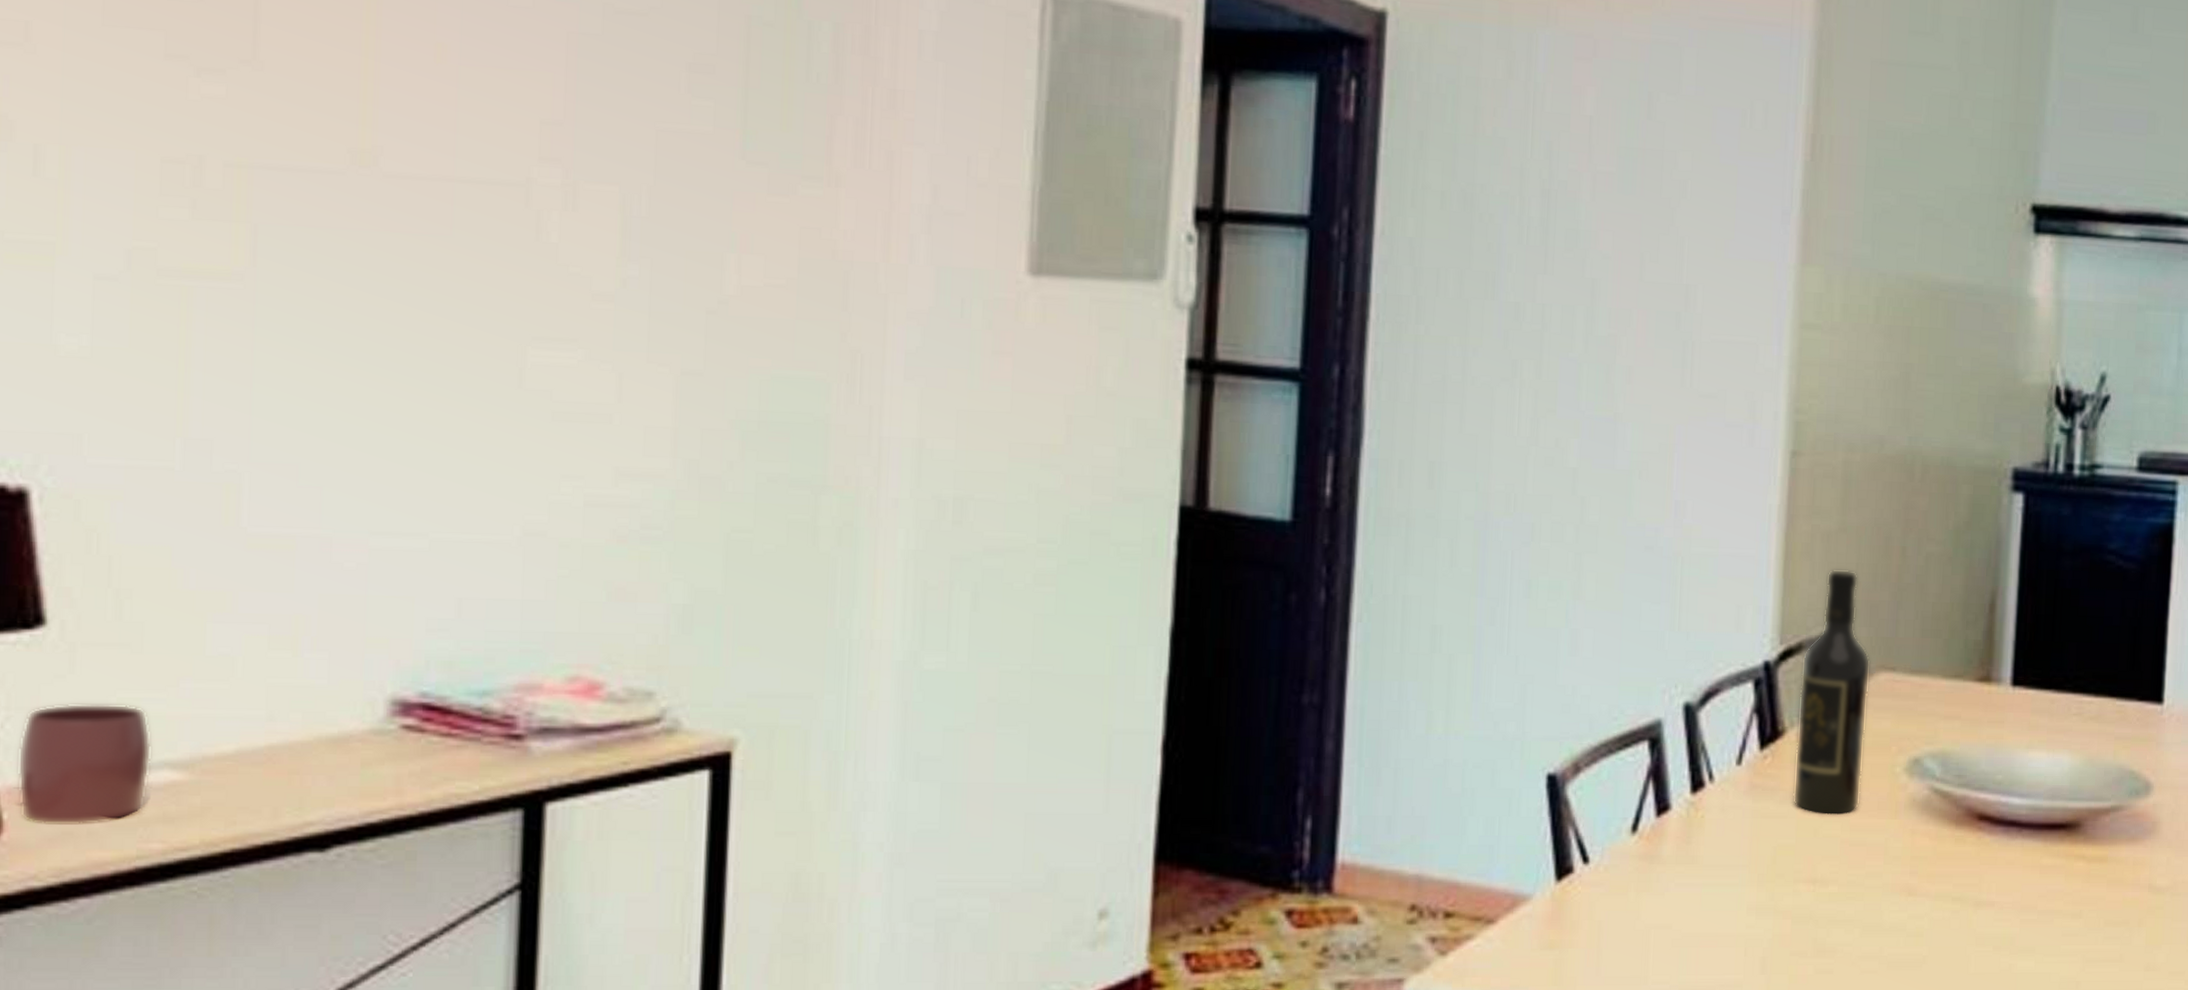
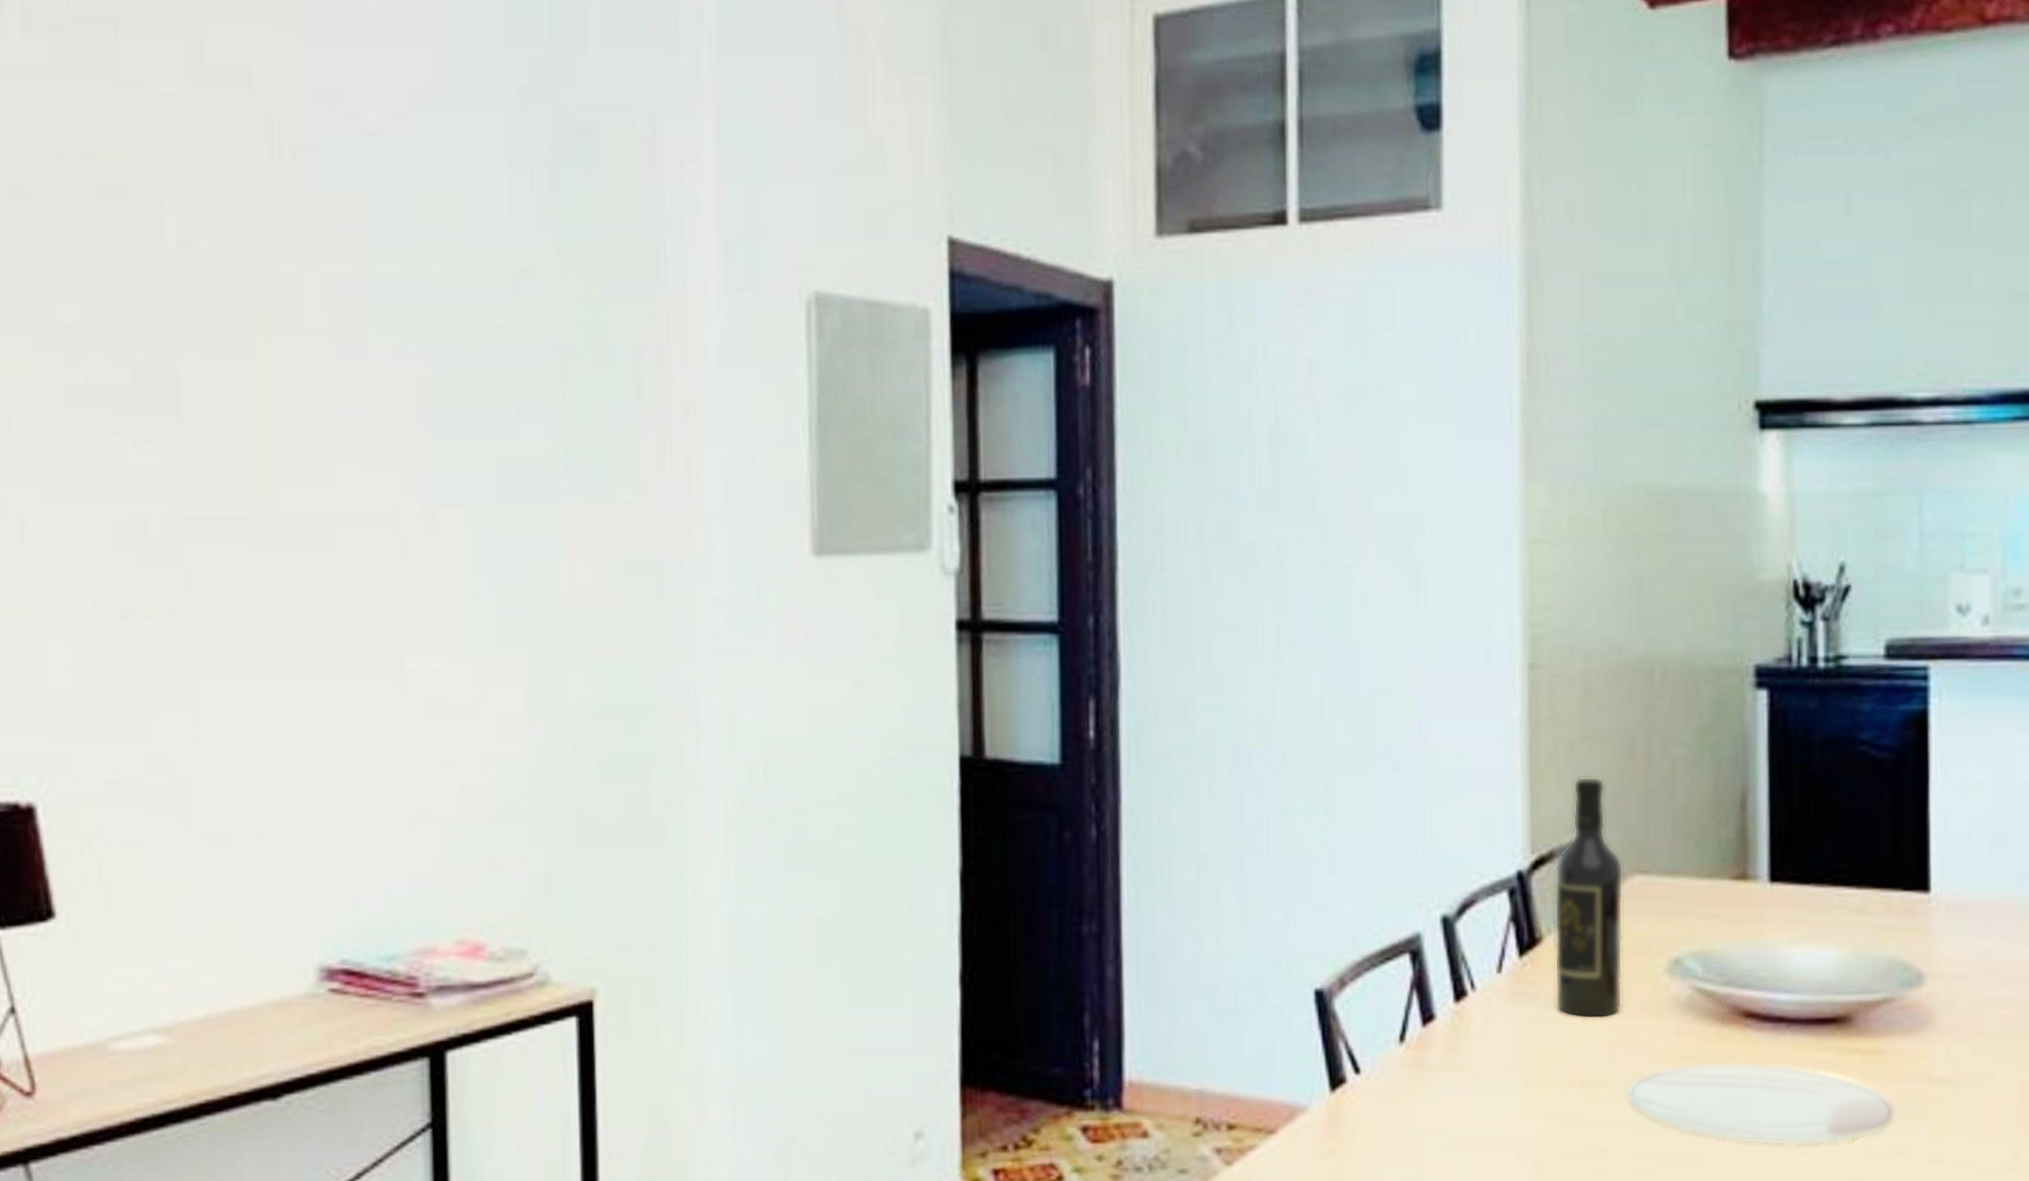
mug: present [17,703,152,825] -> none [42,981,141,1084]
plate: none [1856,864,2116,949] -> present [1626,1062,1896,1145]

